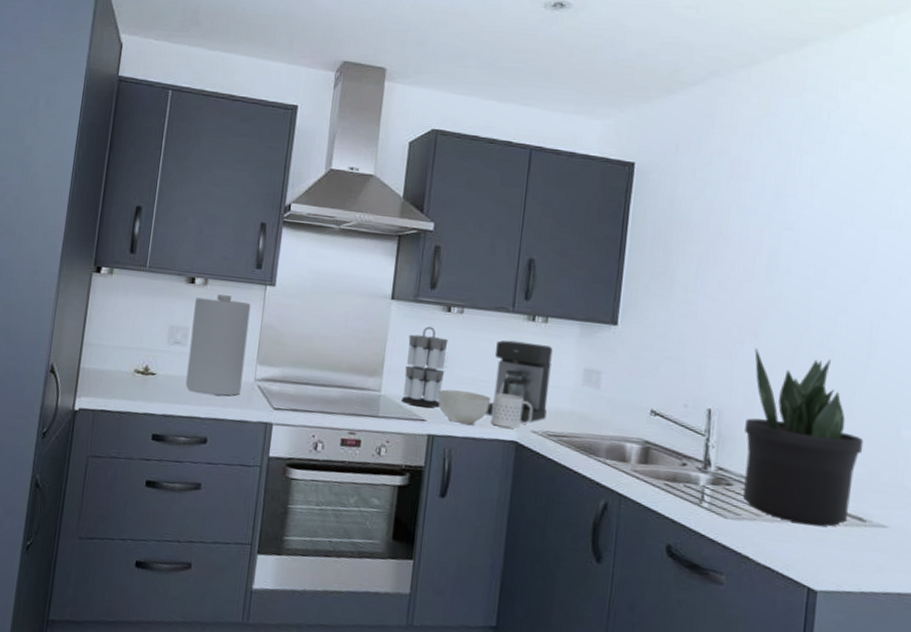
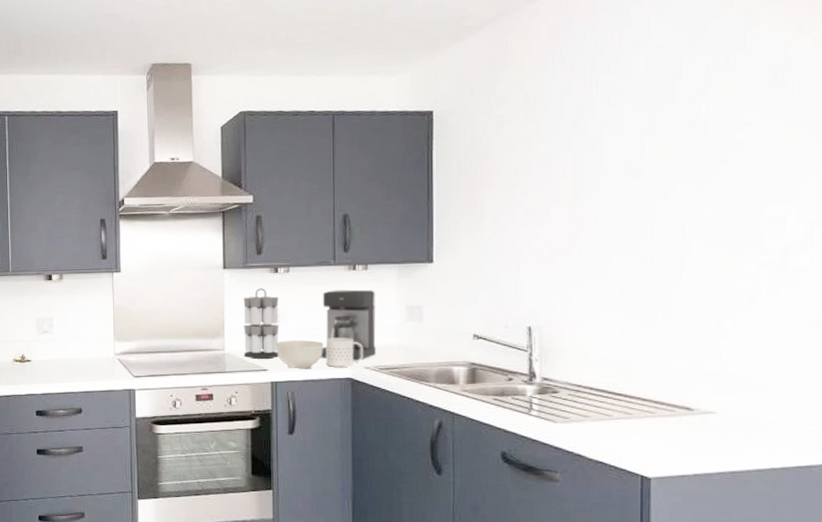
paper towel holder: present [185,294,251,397] -> none [55,286,104,372]
planter: present [743,348,864,527] -> none [566,264,685,419]

